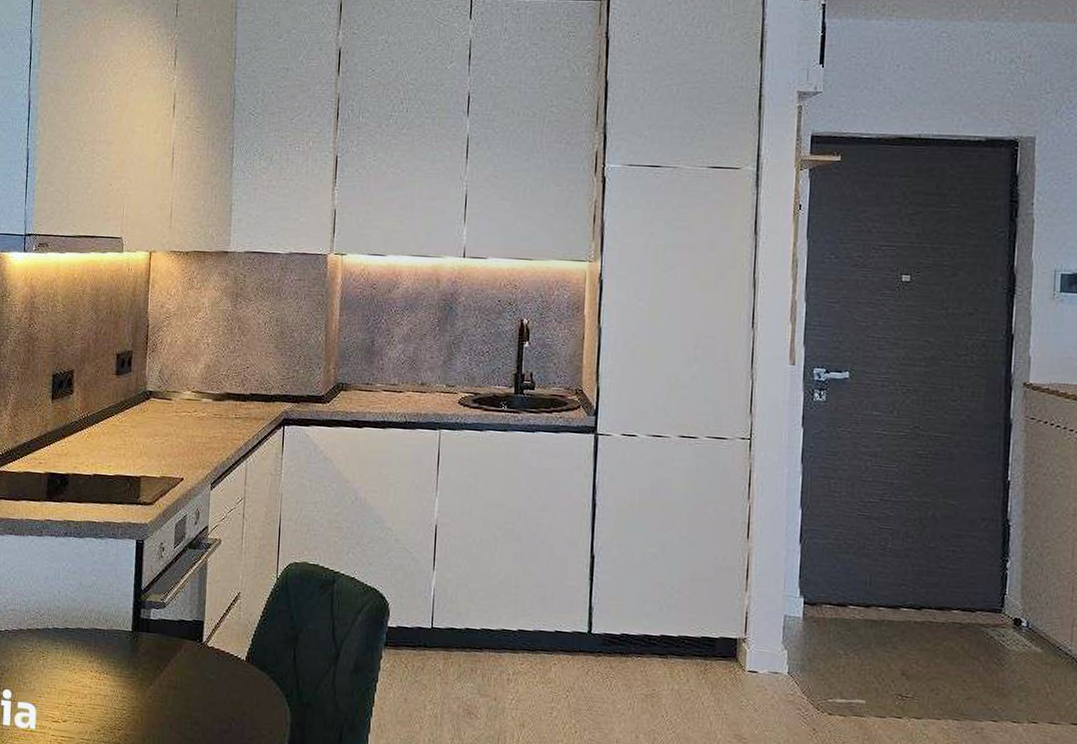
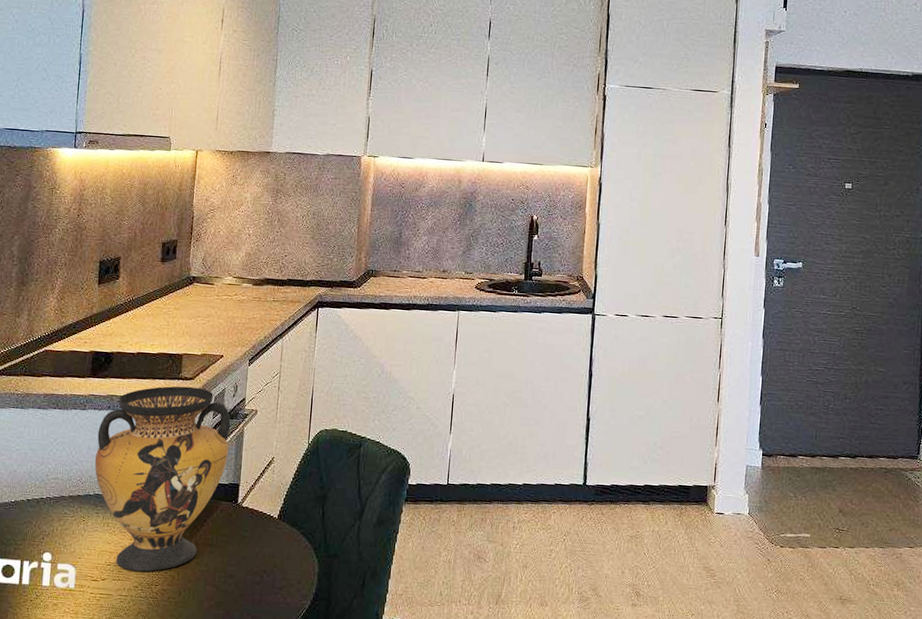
vase: none [52,511,194,715] -> present [94,386,231,572]

